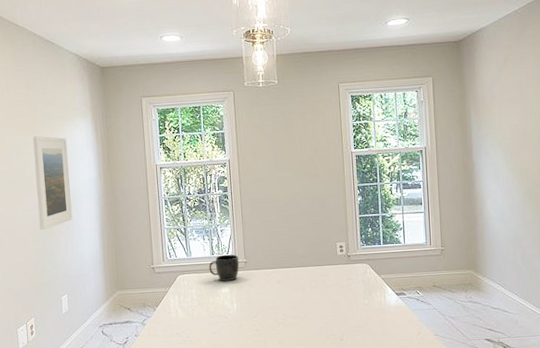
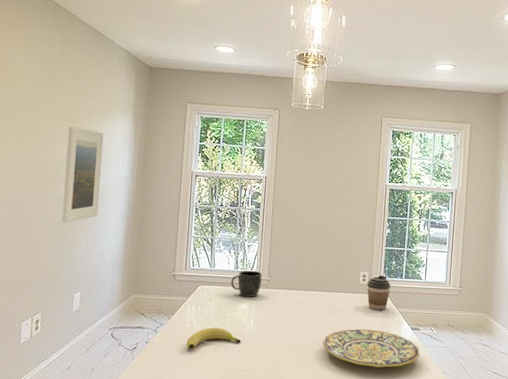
fruit: none [174,314,227,338] -> present [187,327,241,349]
plate: none [308,299,409,337] -> present [323,328,420,368]
coffee cup: none [345,243,370,280] -> present [367,275,391,311]

